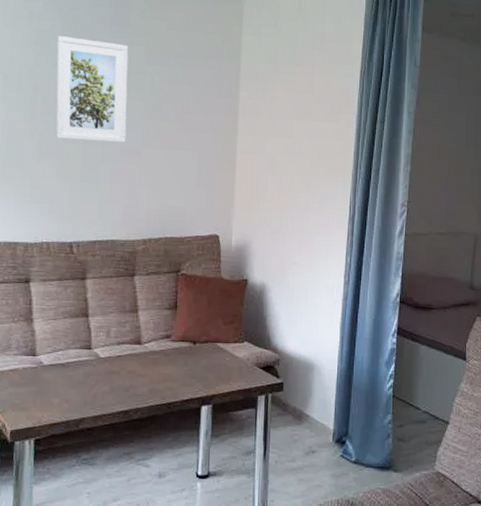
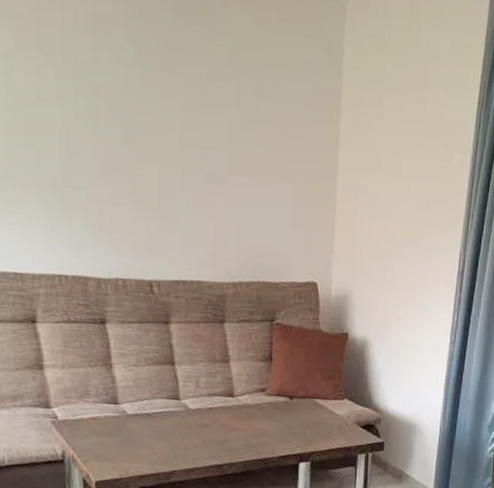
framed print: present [55,36,129,143] -> none [119,23,210,168]

